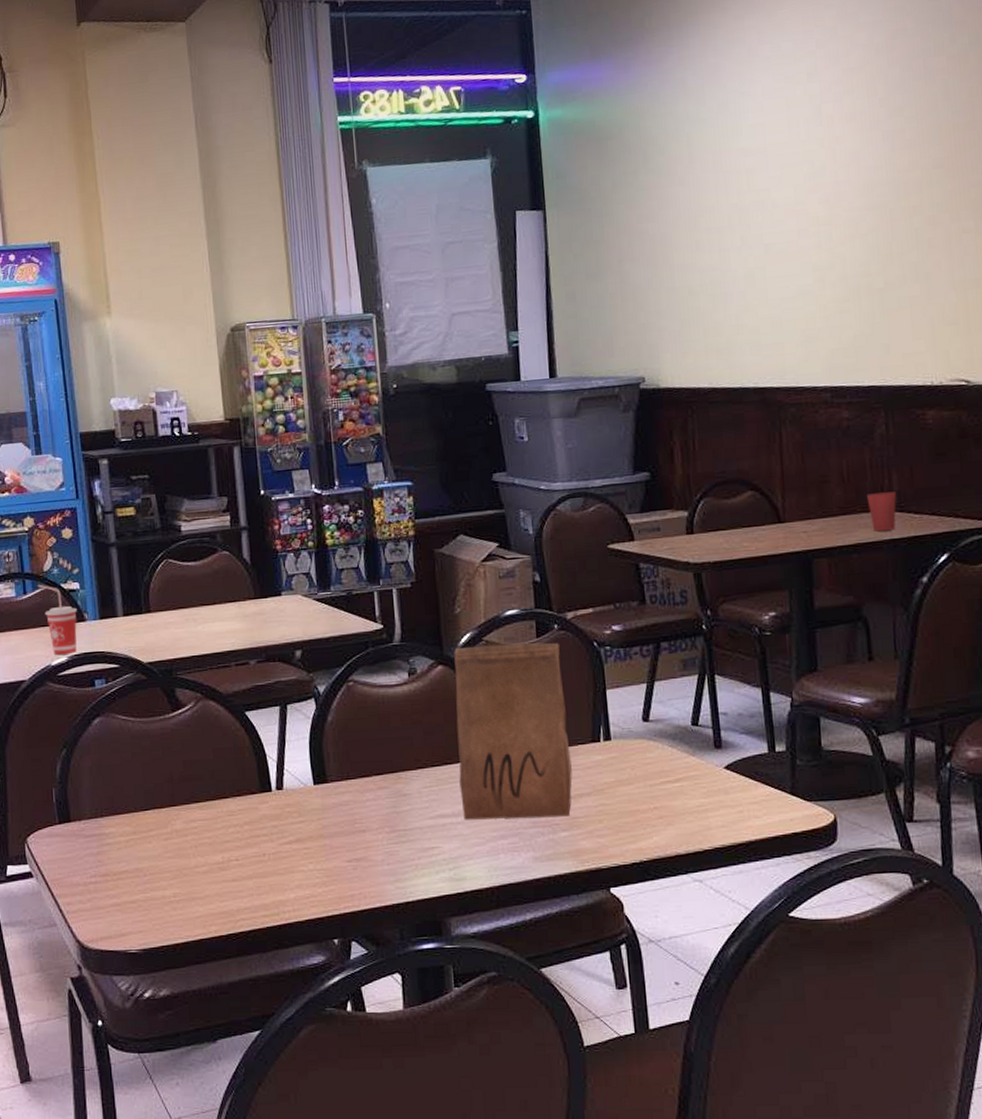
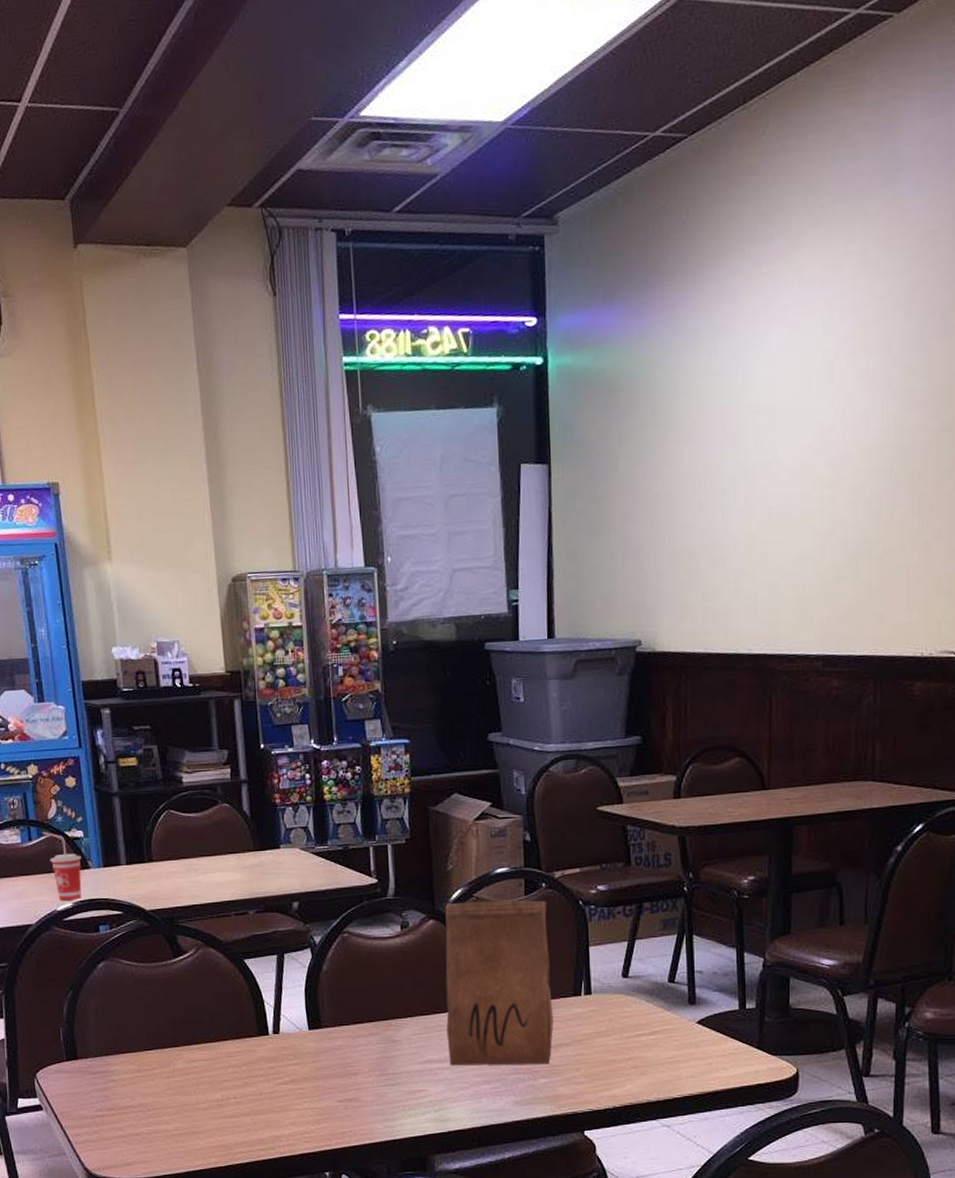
cup: present [866,492,897,532] -> none [849,762,878,801]

